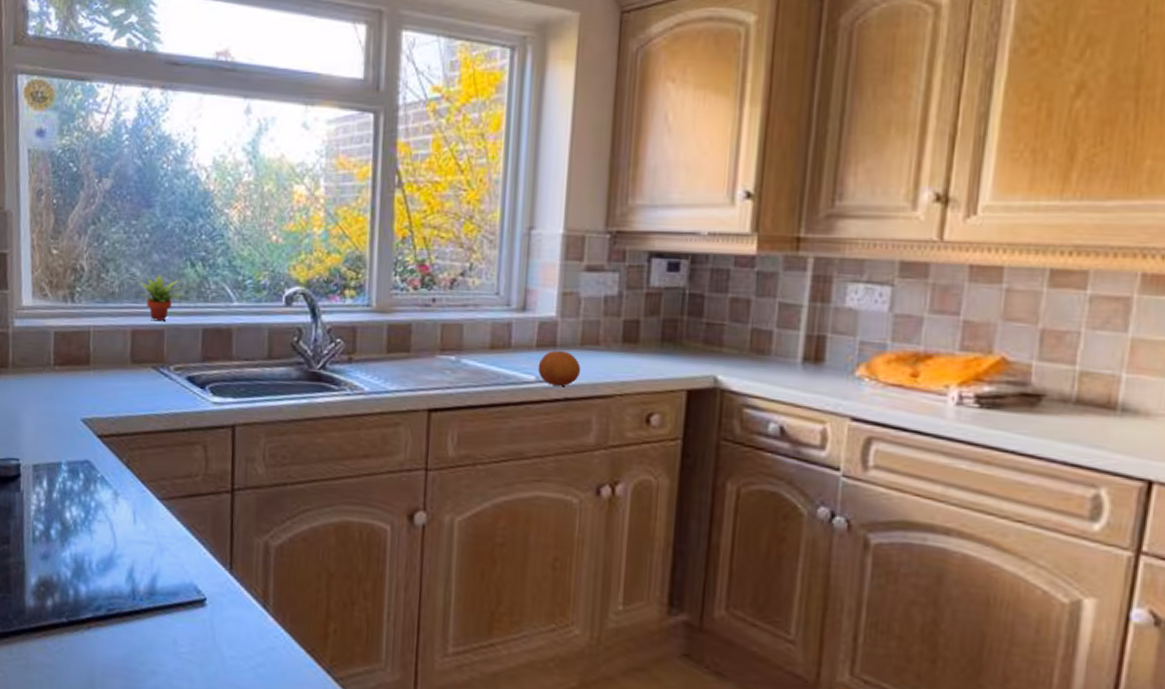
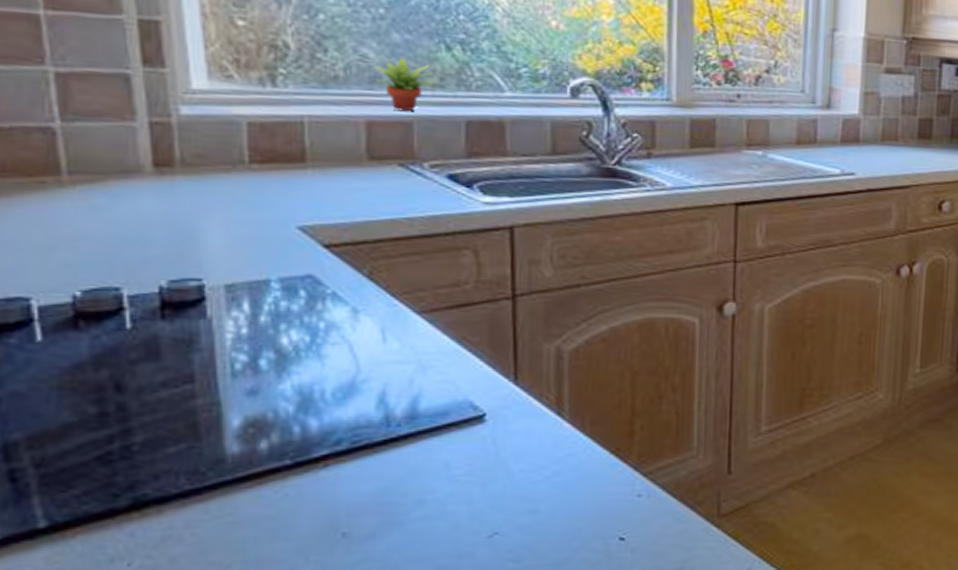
fruit: present [537,350,581,386] -> none [842,145,882,178]

